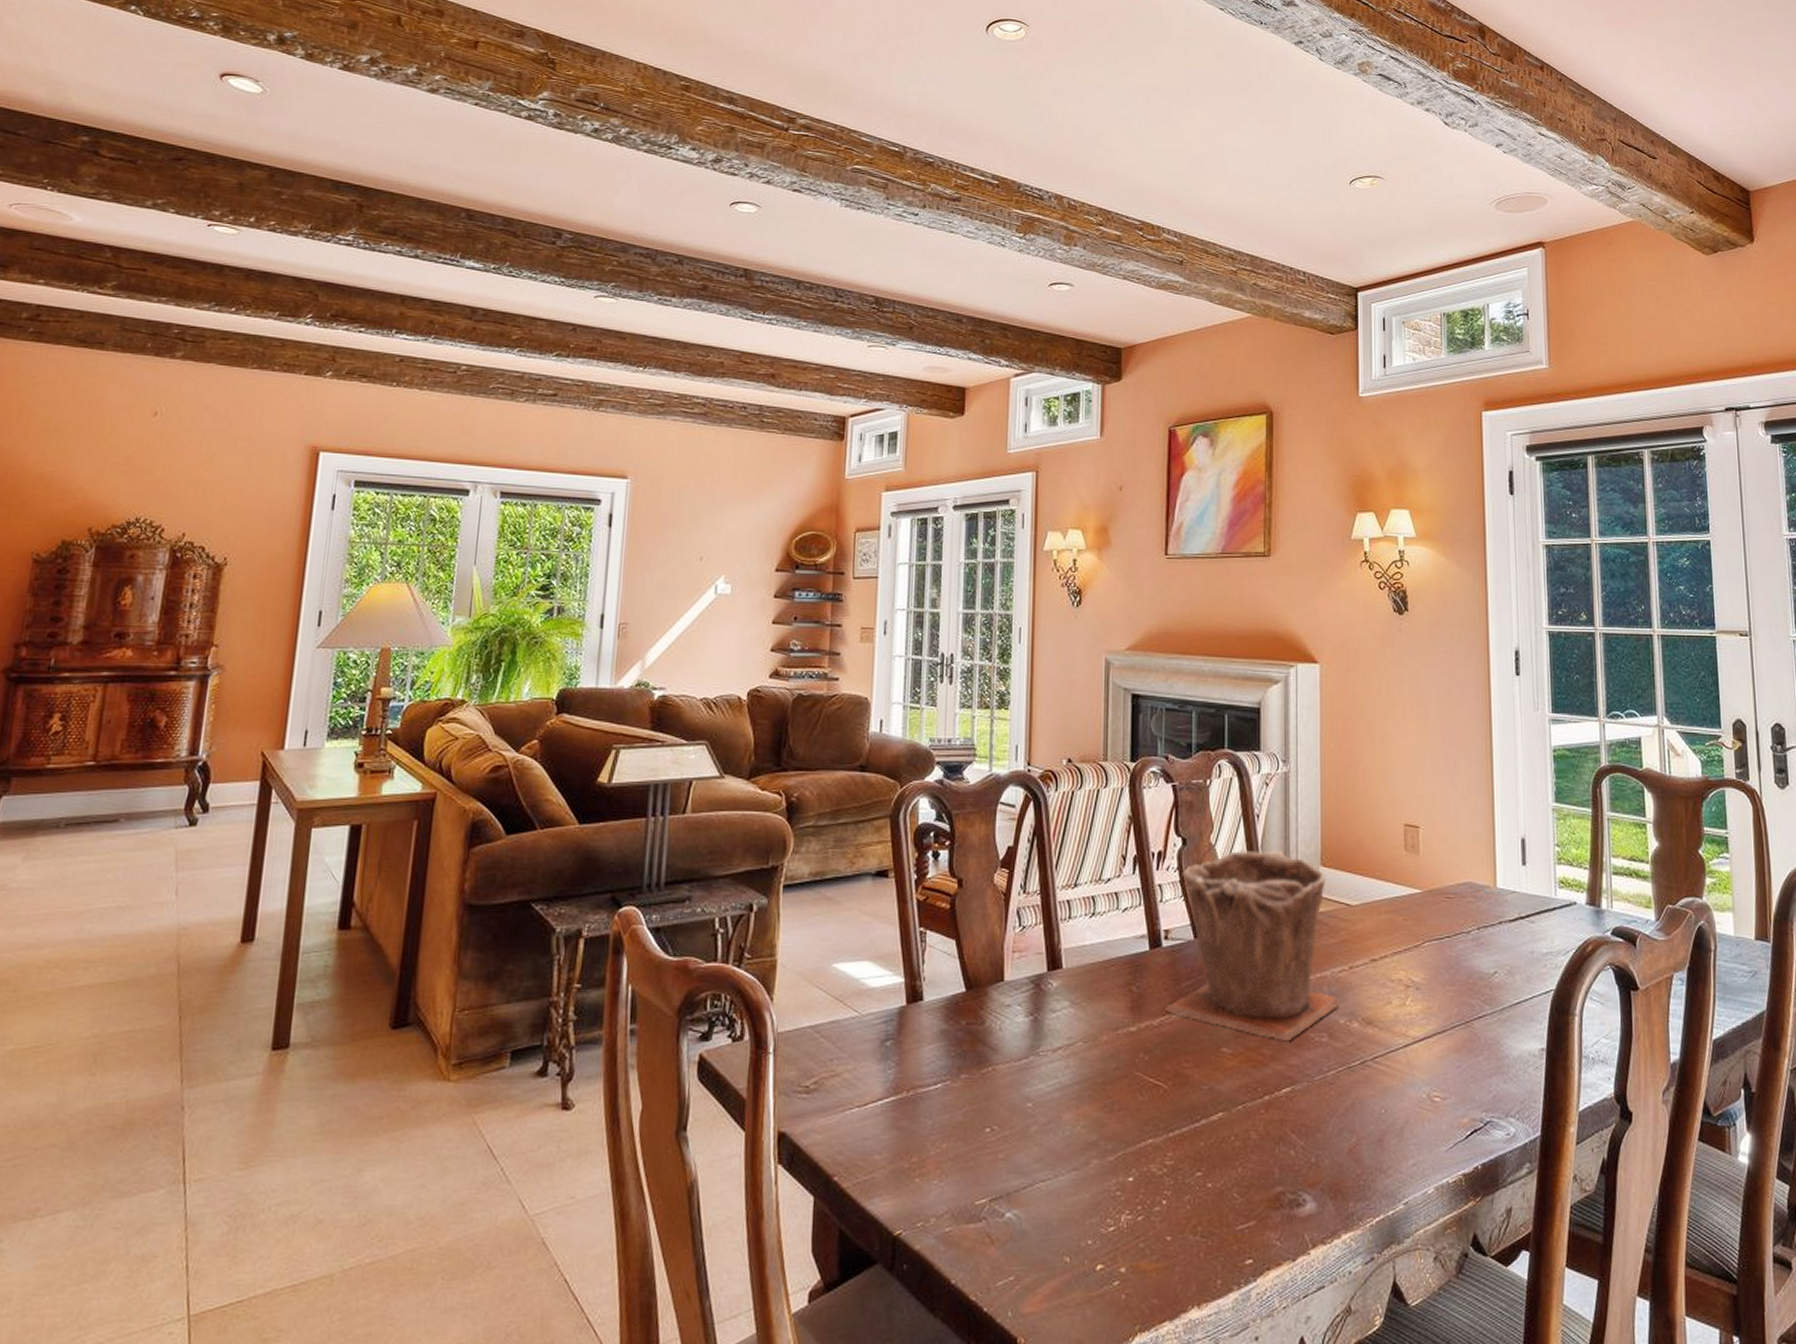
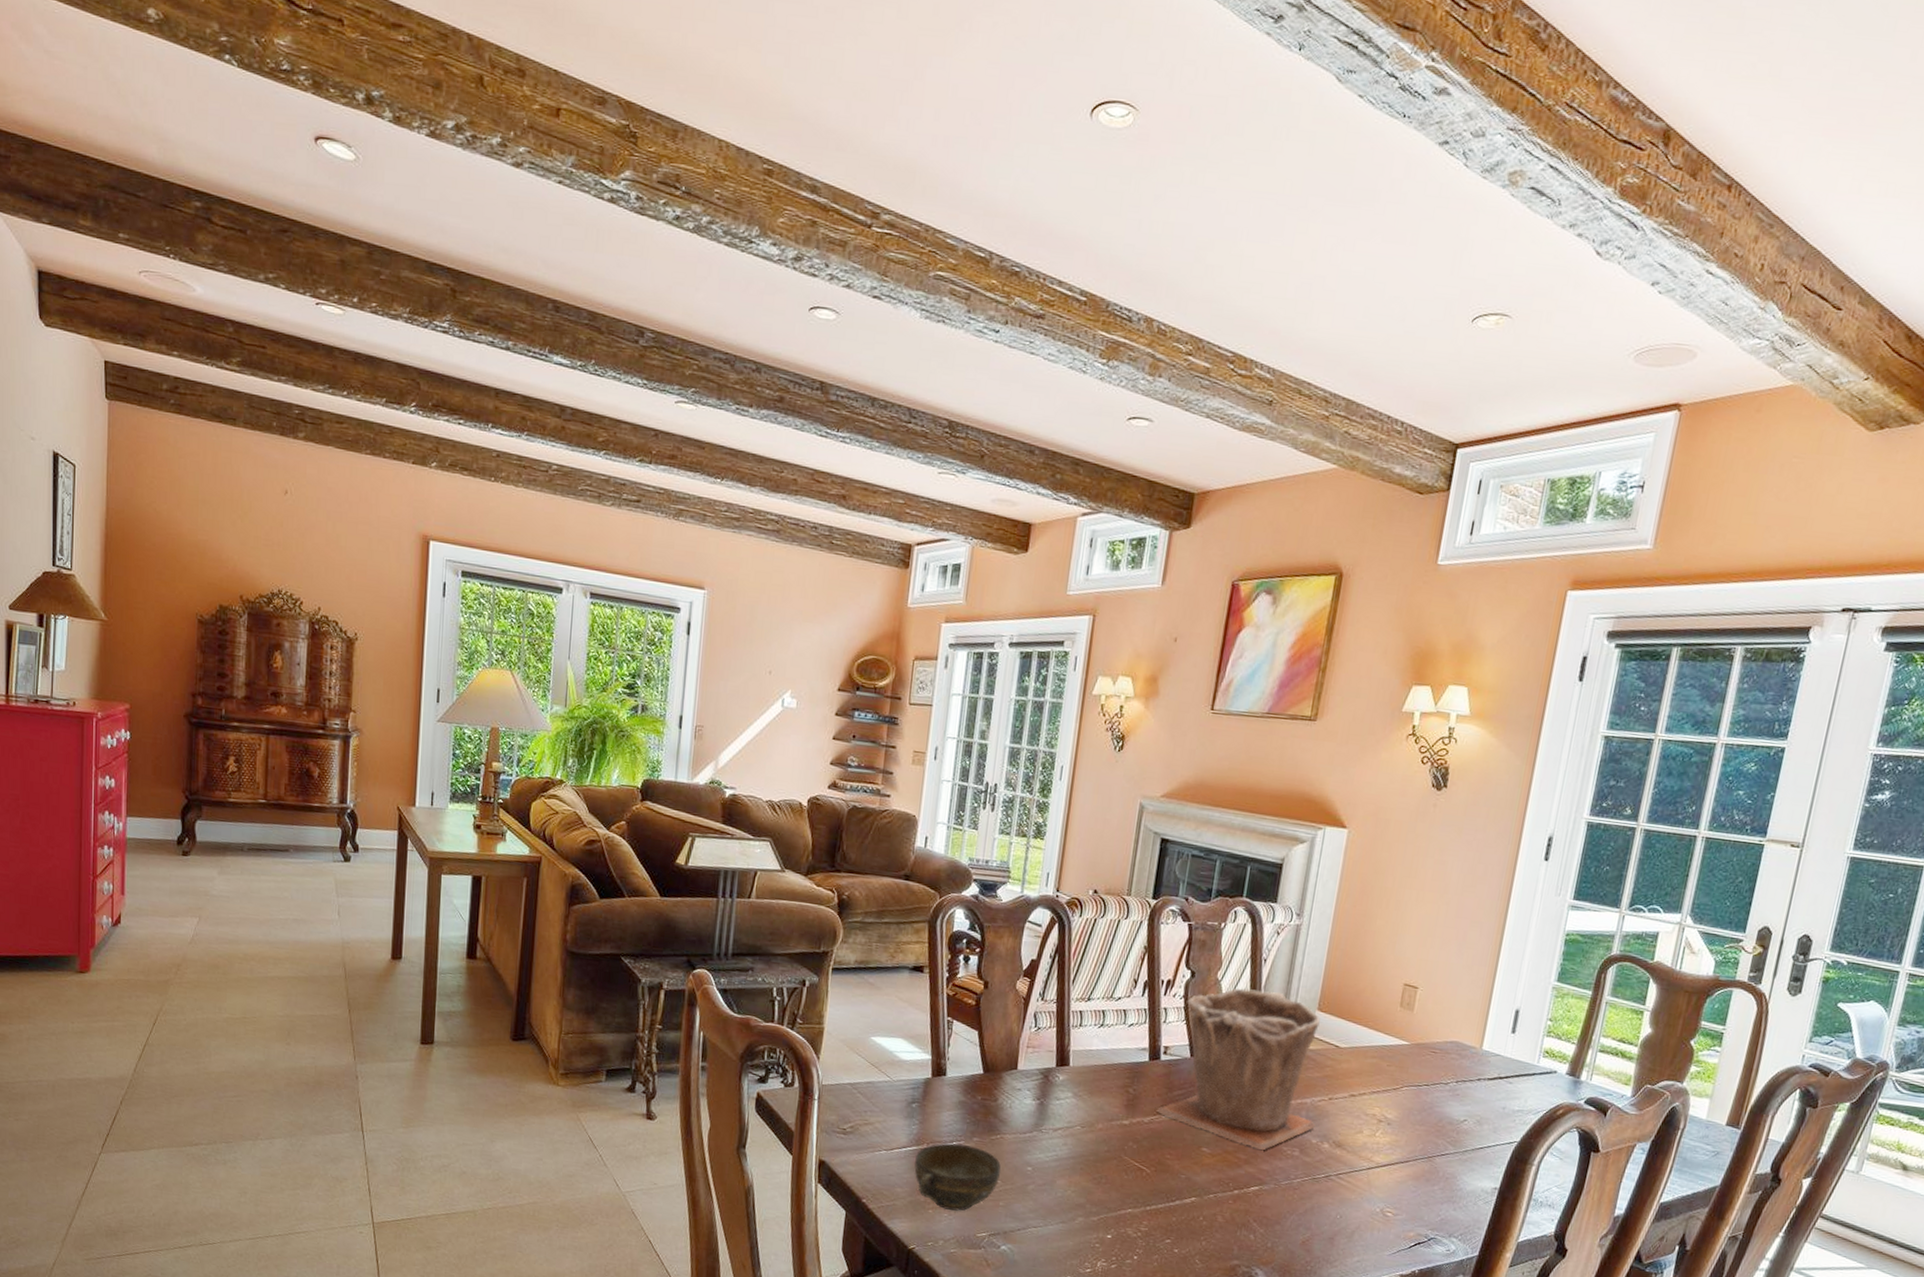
cup: none [894,1086,997,1174] -> present [914,1143,1001,1211]

